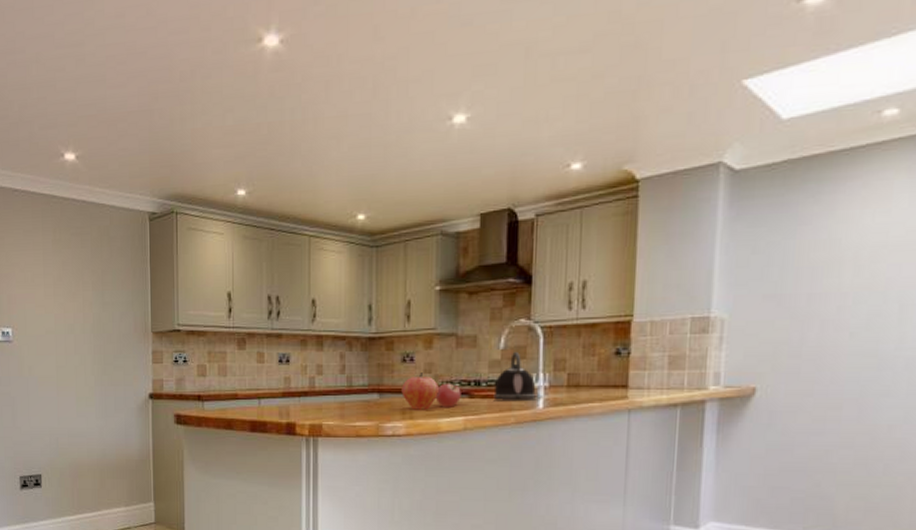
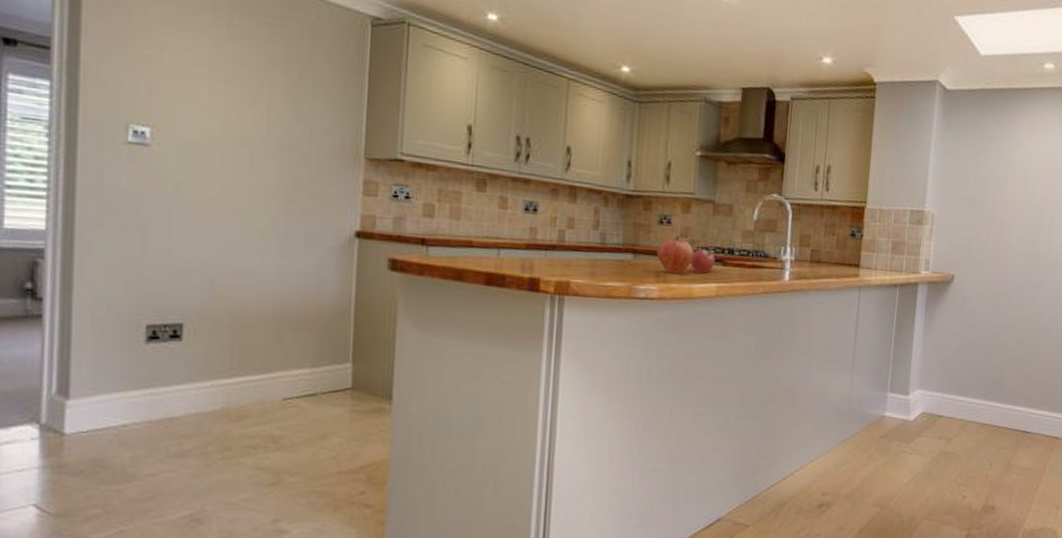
kettle: present [493,351,536,400] -> none [745,224,783,272]

